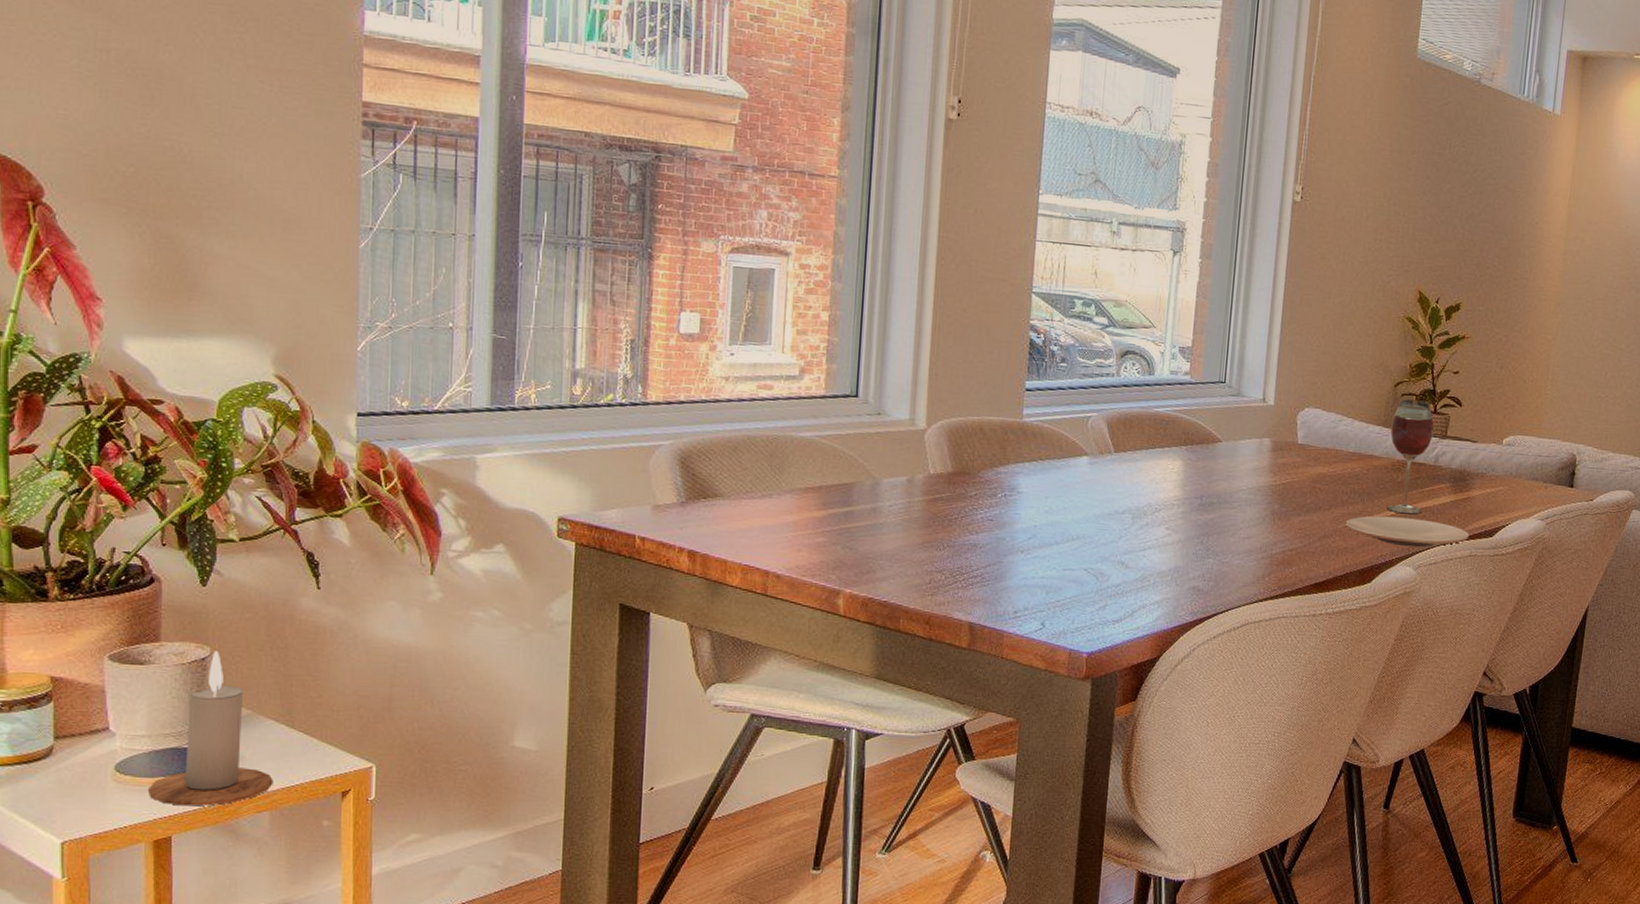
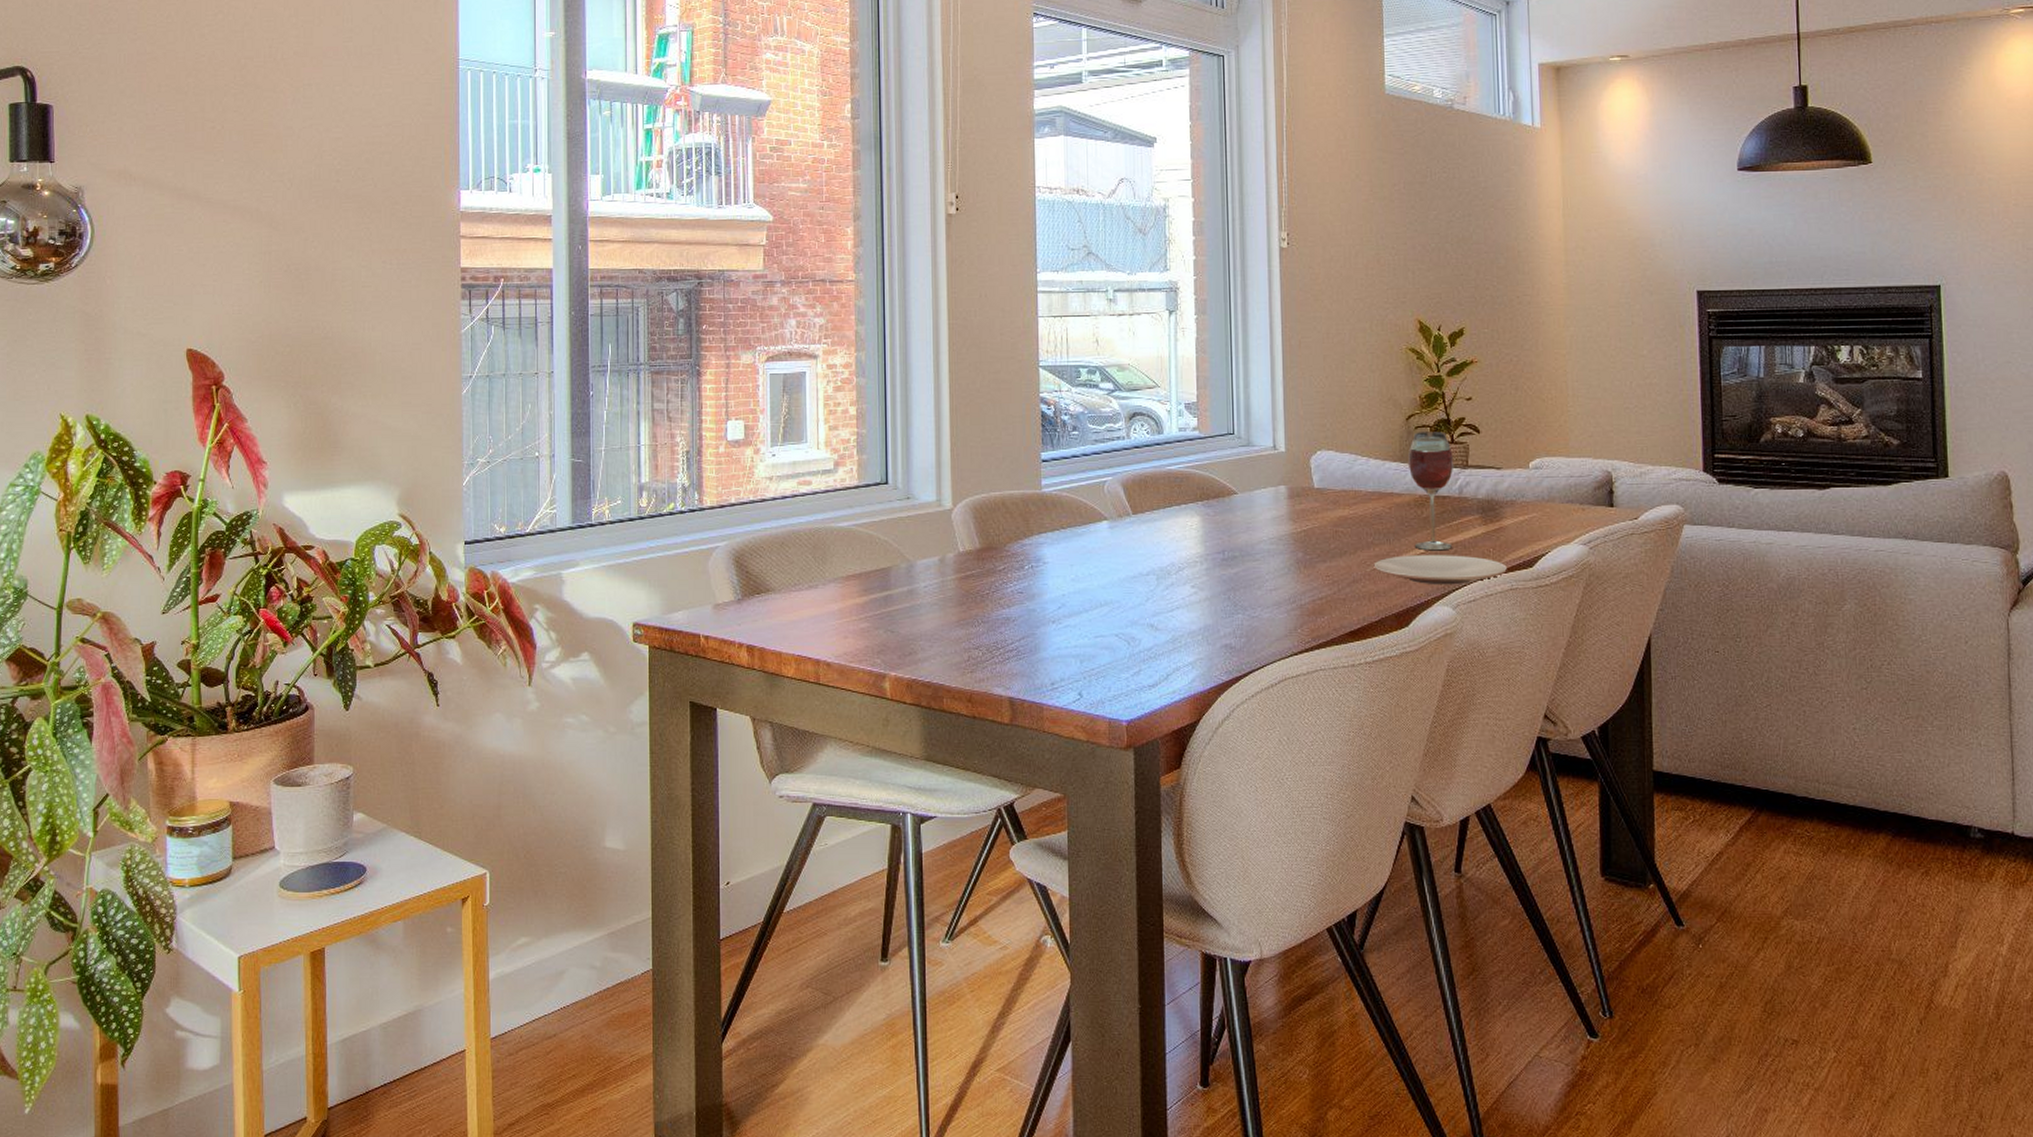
candle: present [149,651,273,806] -> none [306,770,406,918]

